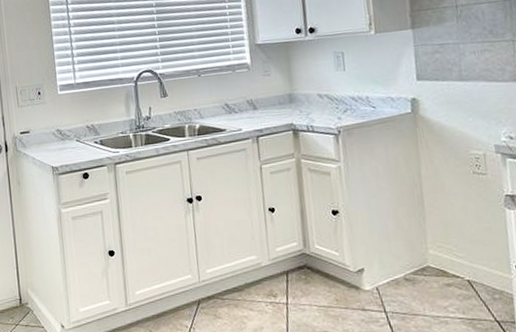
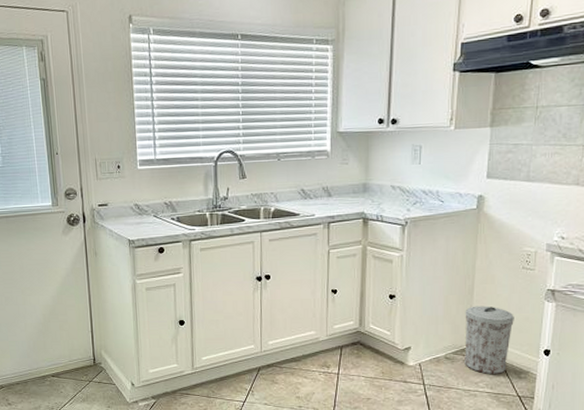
trash can: none [418,217,477,296] -> present [464,306,514,374]

